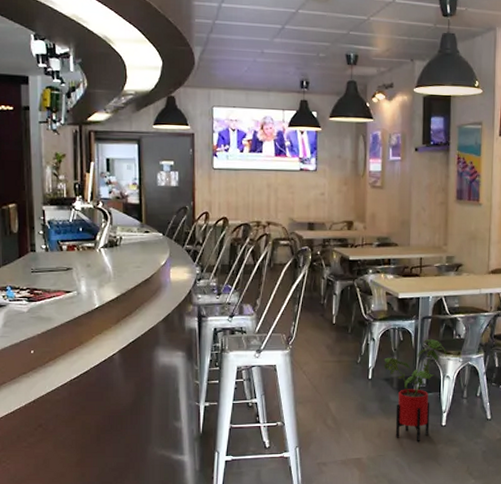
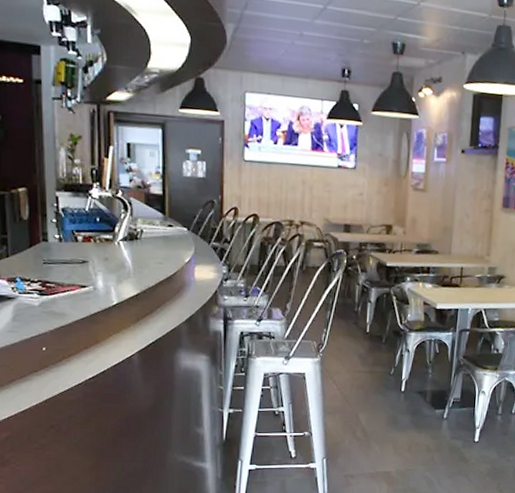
house plant: present [384,338,446,442] -> none [417,352,483,458]

